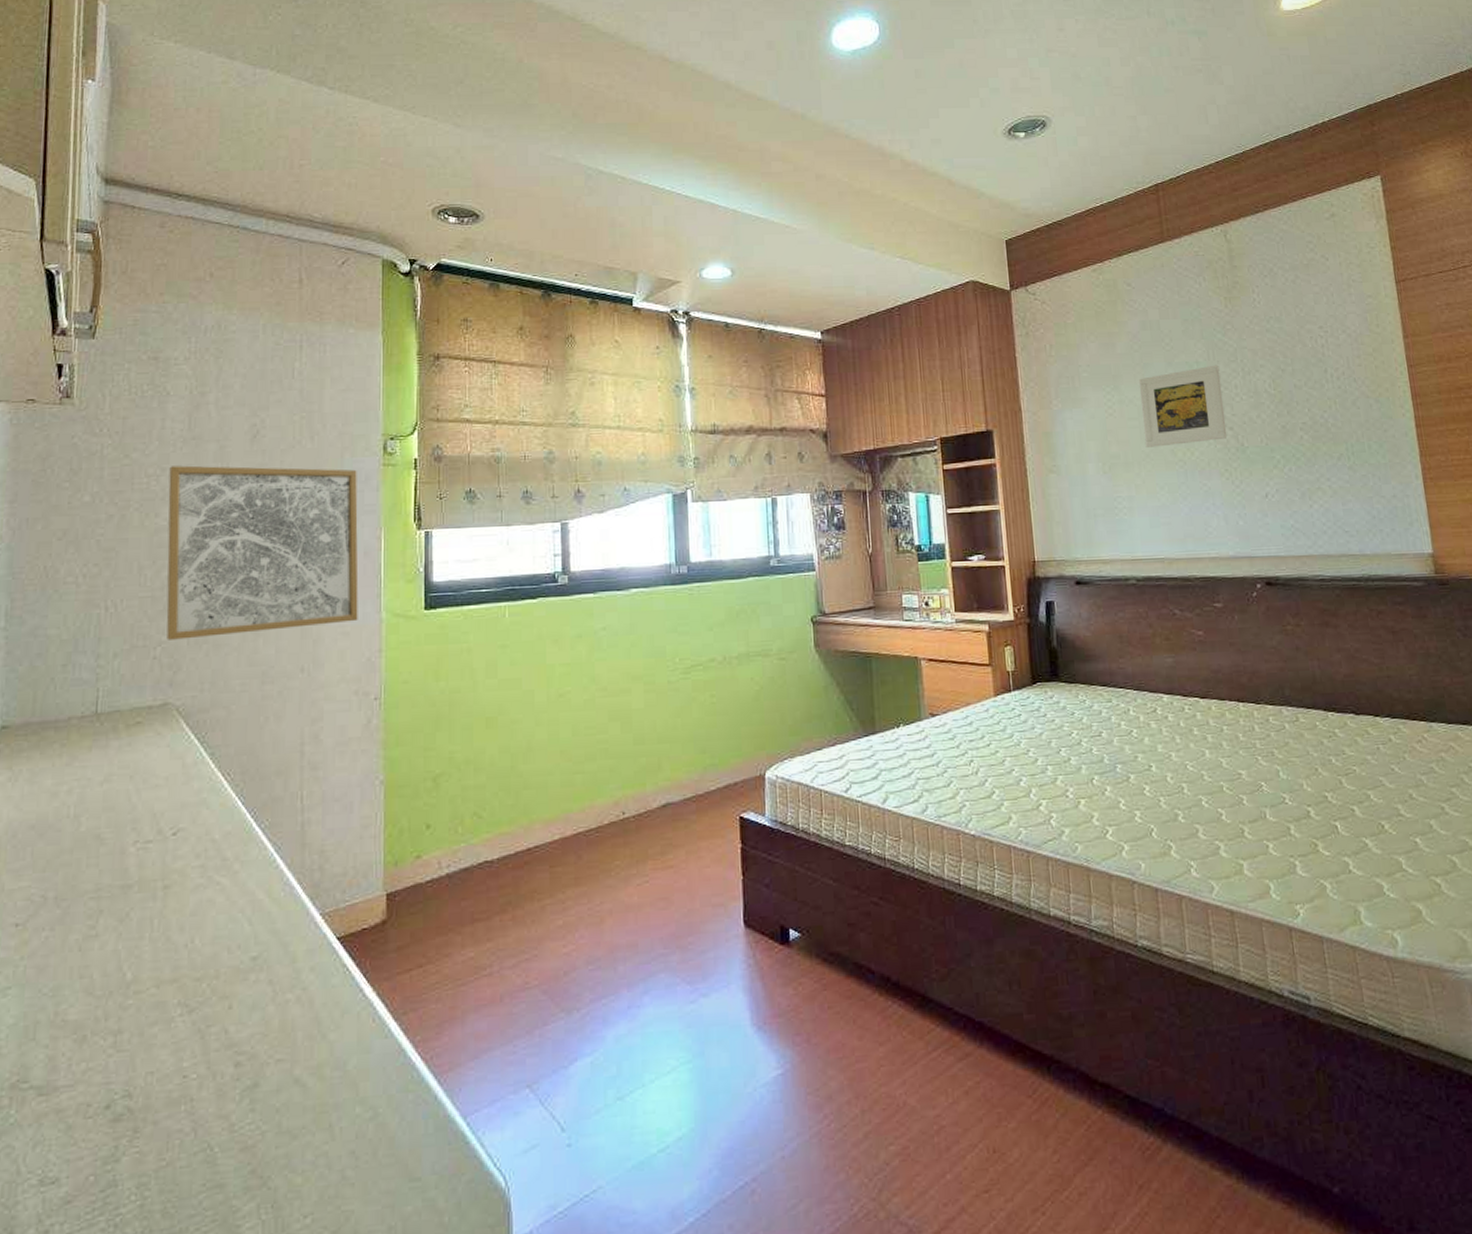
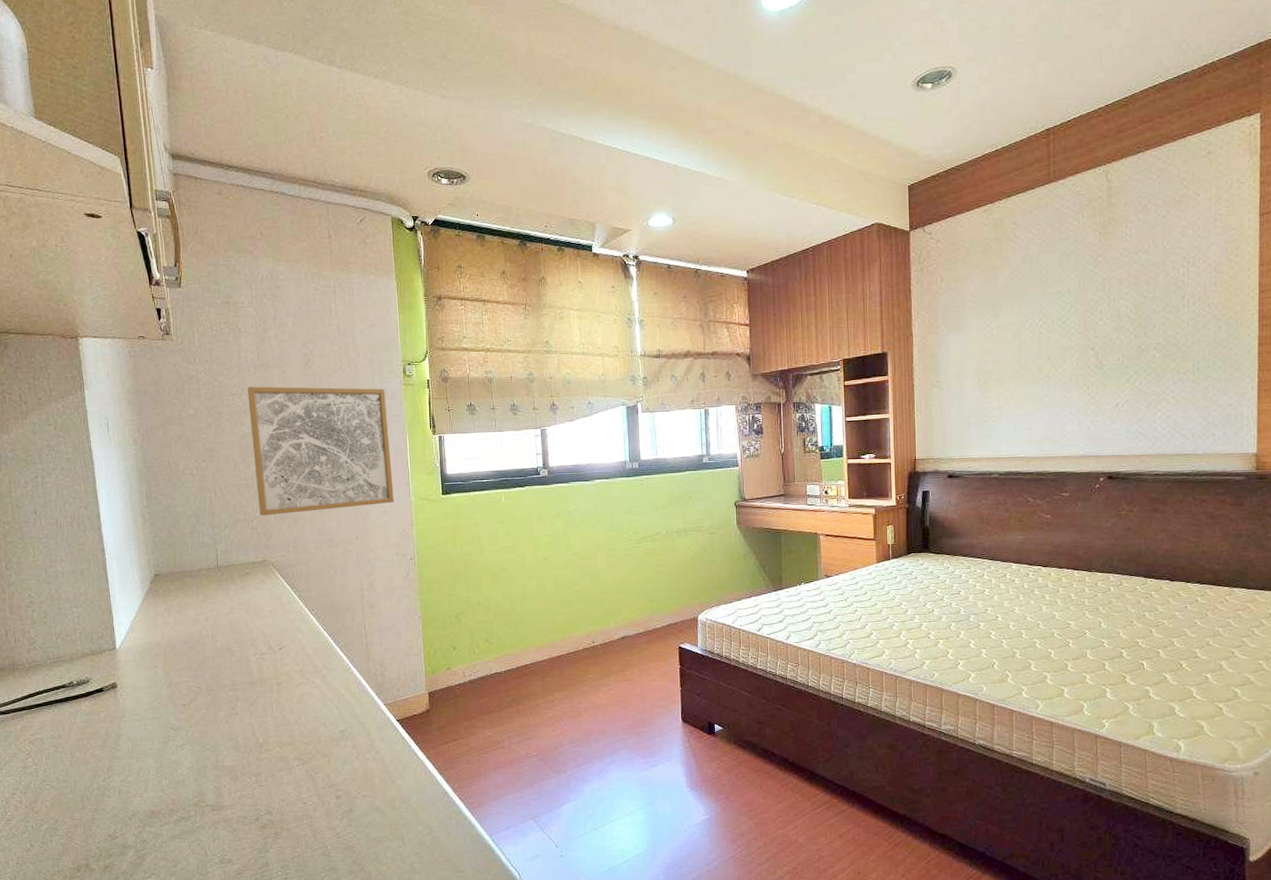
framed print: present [1138,365,1228,447] -> none [1015,293,1089,365]

